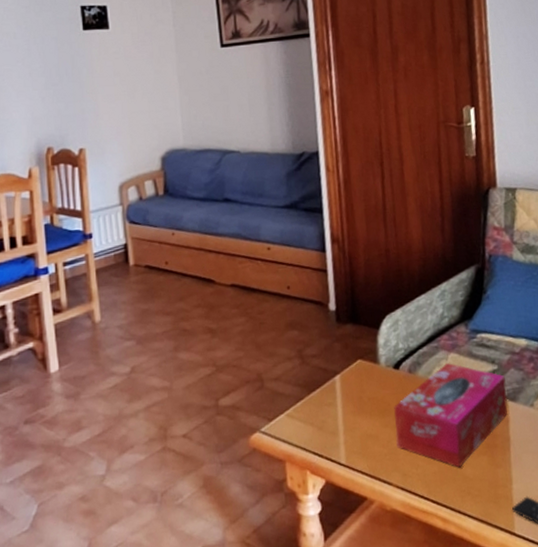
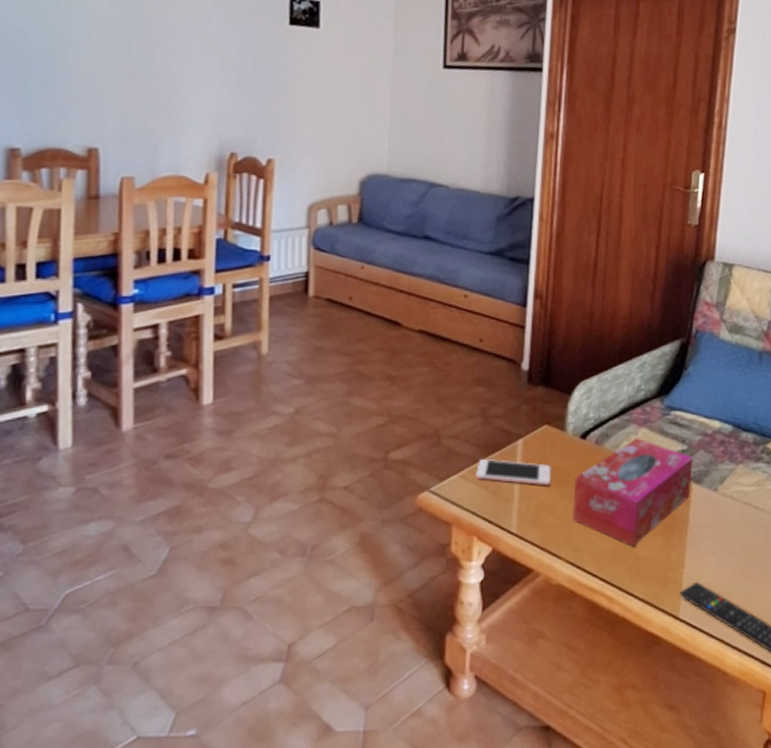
cell phone: none [301,396,372,418] -> present [476,459,551,486]

